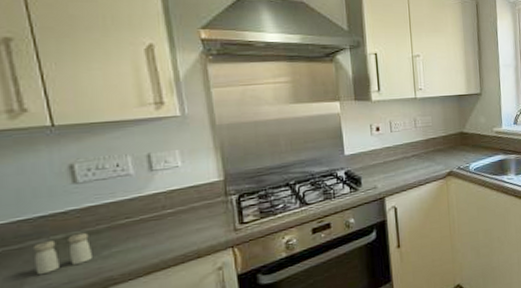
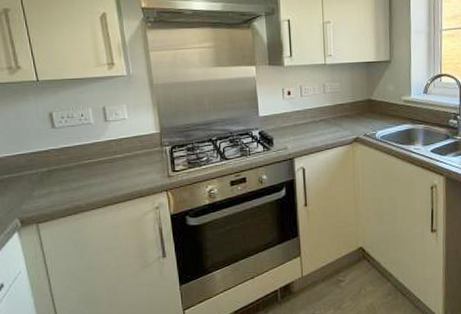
salt and pepper shaker: present [32,232,92,275] -> none [27,168,66,198]

